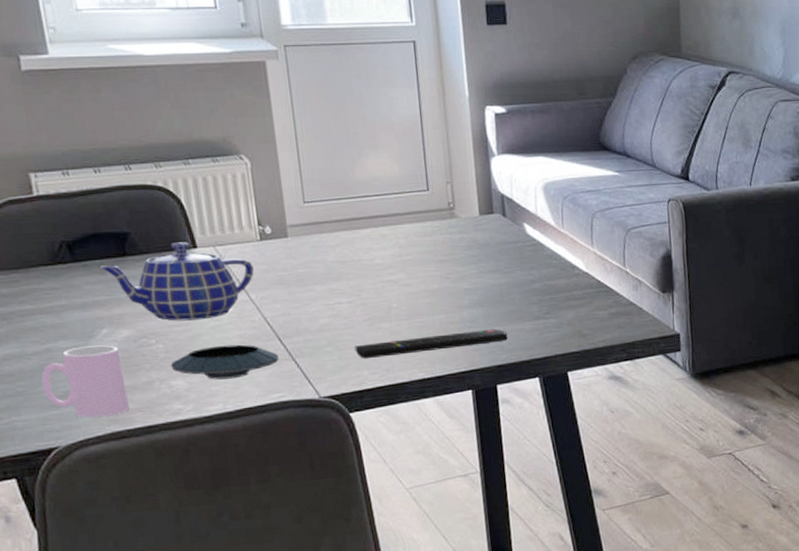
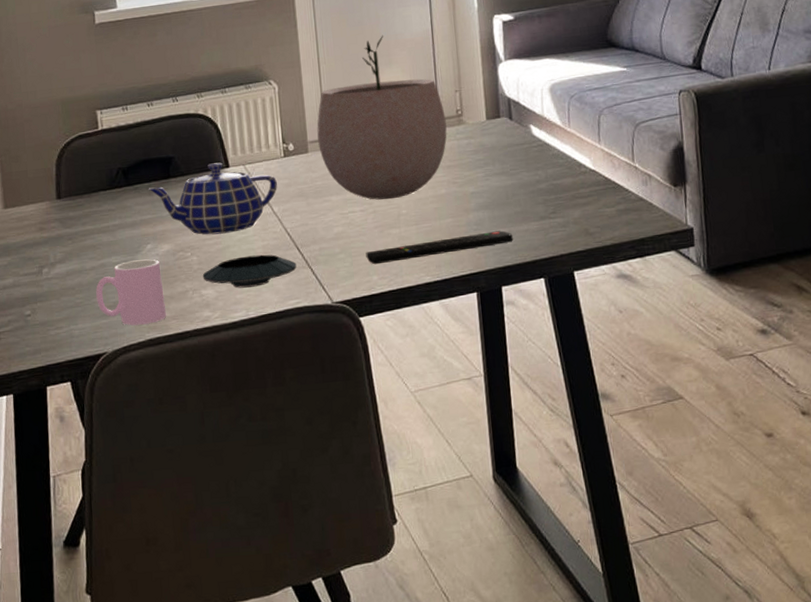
plant pot: none [296,115,439,292] -> present [317,35,447,200]

